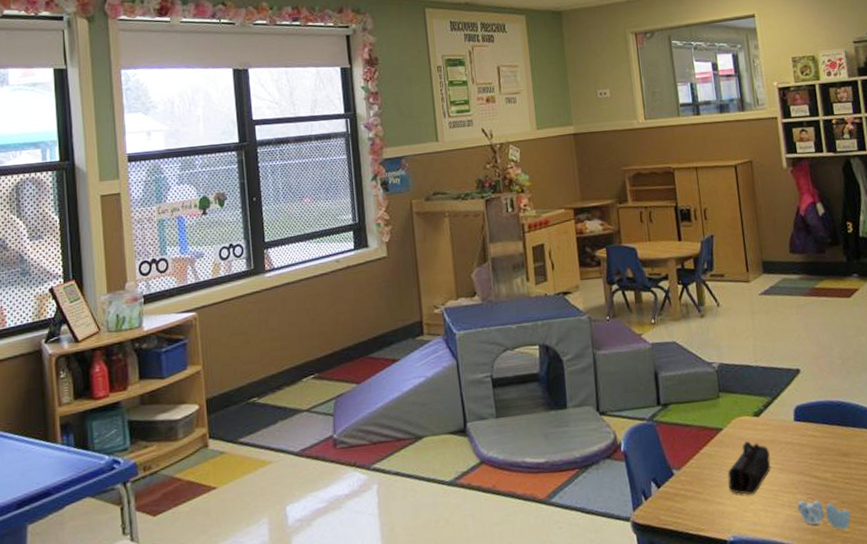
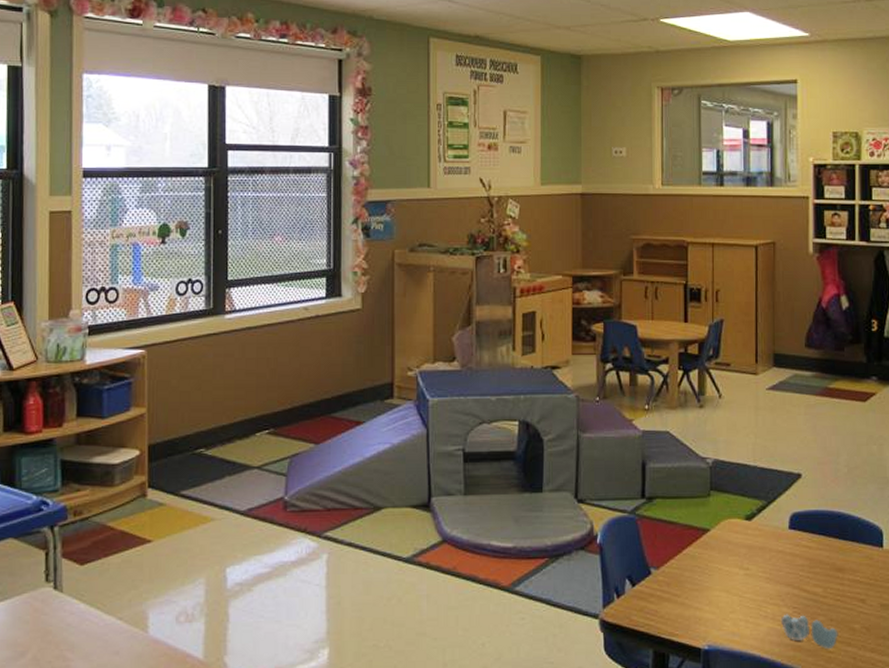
pencil case: present [727,441,771,495] -> none [708,546,758,603]

